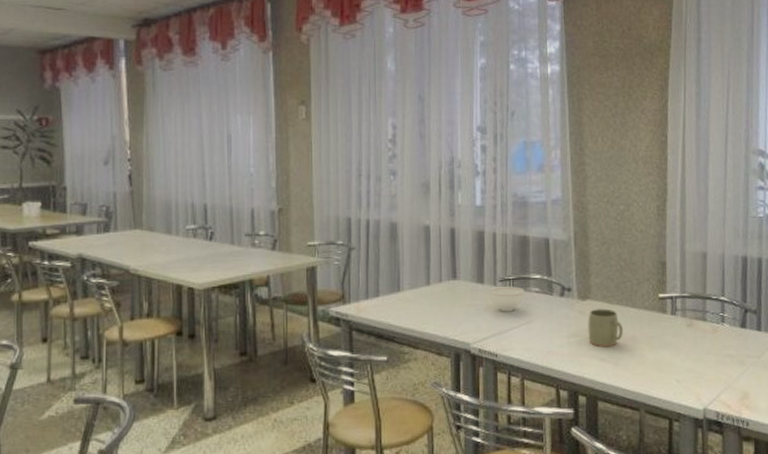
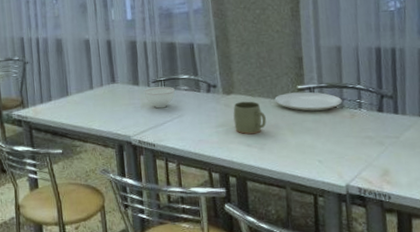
plate: none [633,301,705,324] -> present [274,91,342,111]

